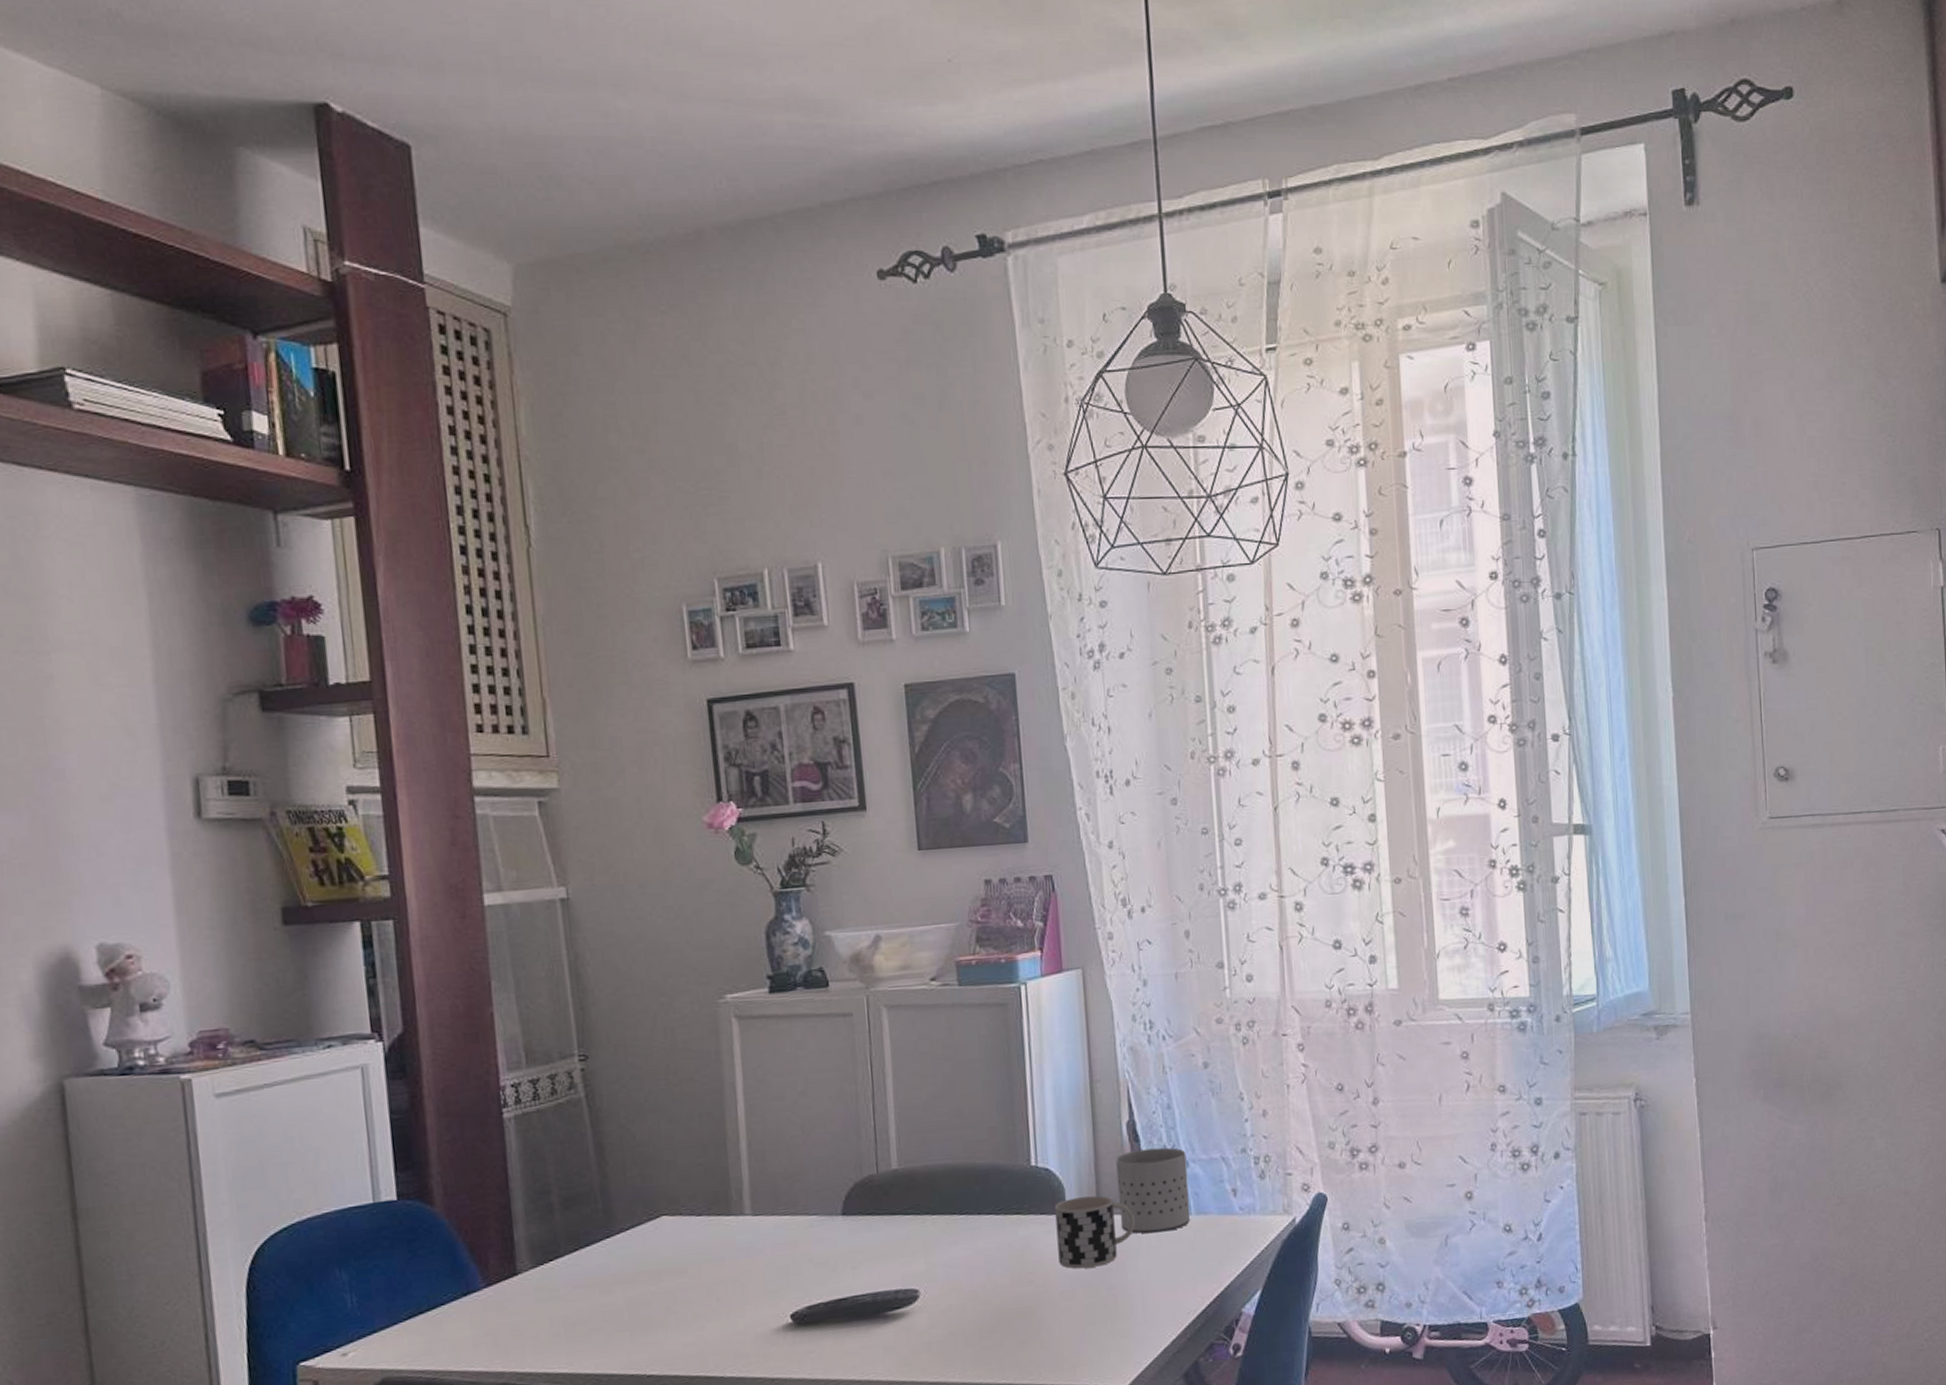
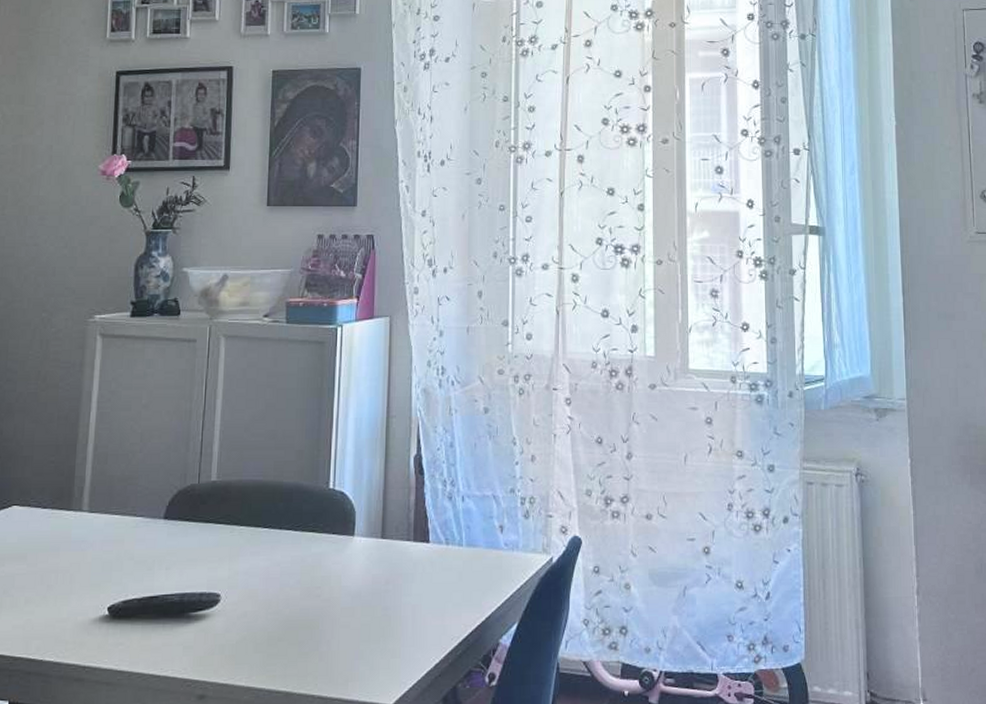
cup: present [1054,1195,1135,1269] -> none [344,521,413,588]
mug: present [1115,1147,1191,1234] -> none [400,482,463,560]

